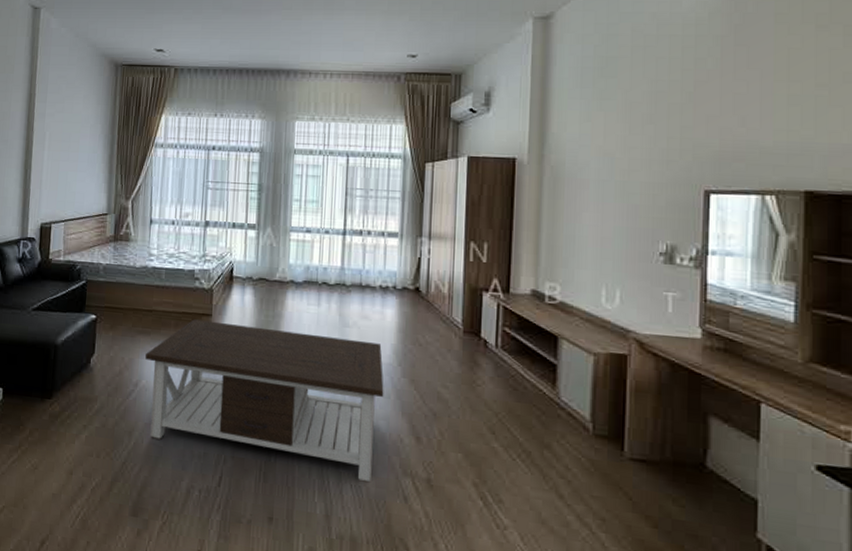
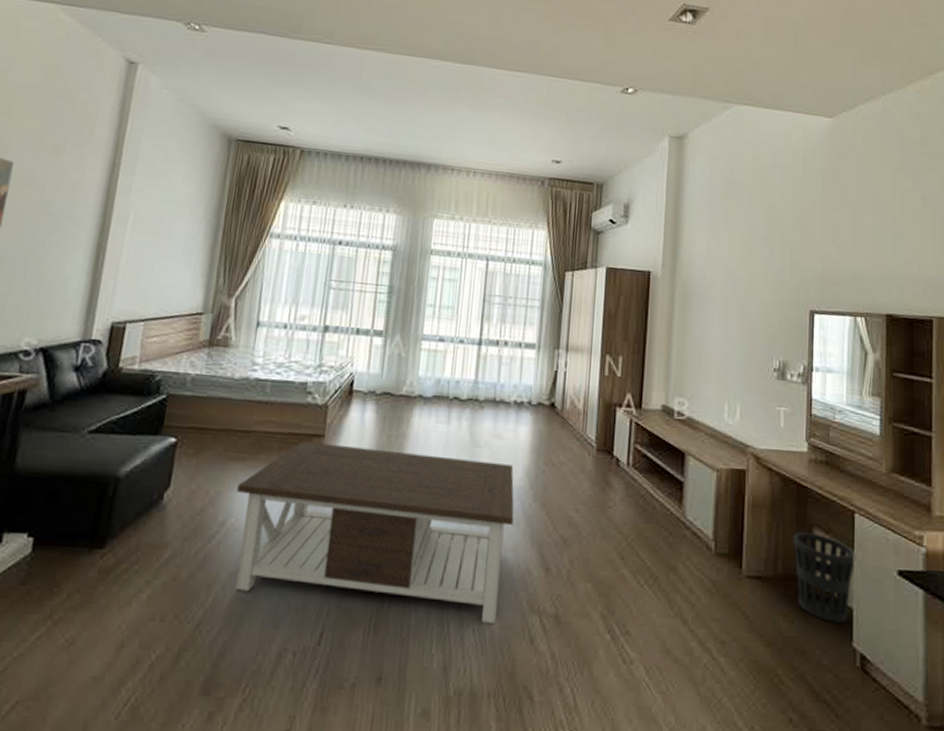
wastebasket: none [683,418,762,513] -> present [793,531,856,623]

